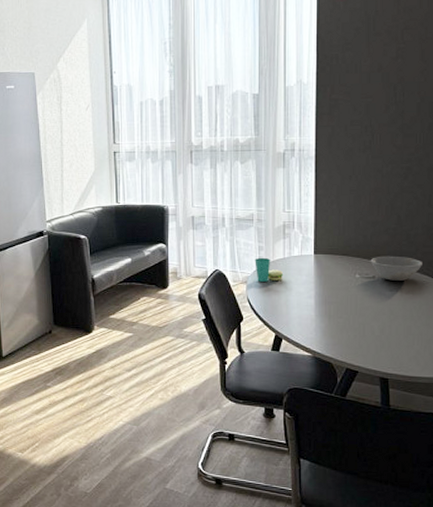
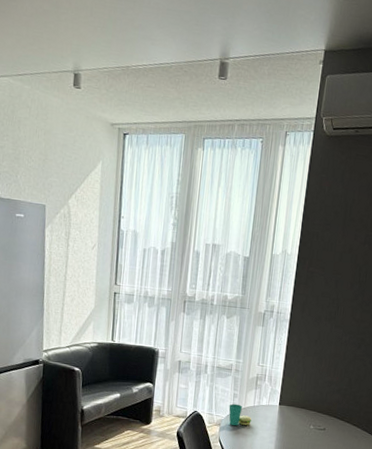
bowl: present [370,256,422,281] -> none [323,412,363,434]

